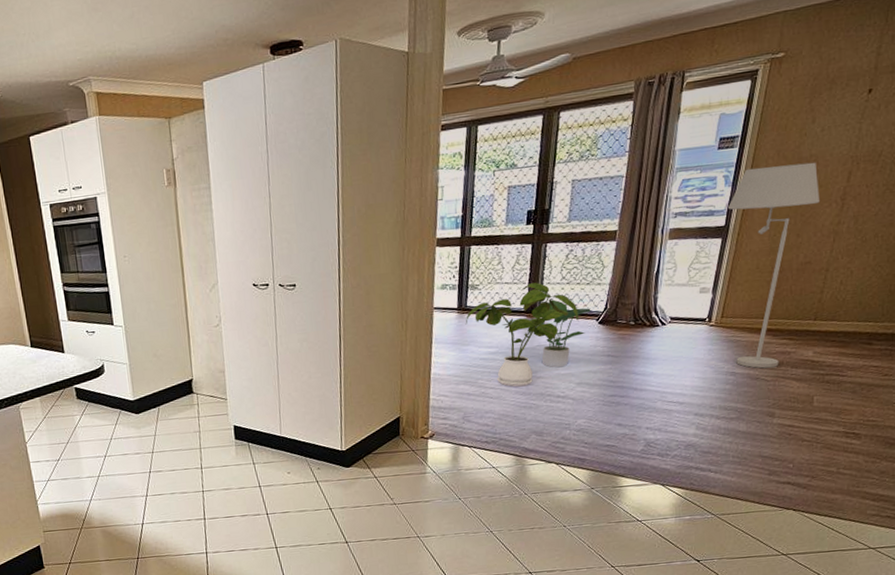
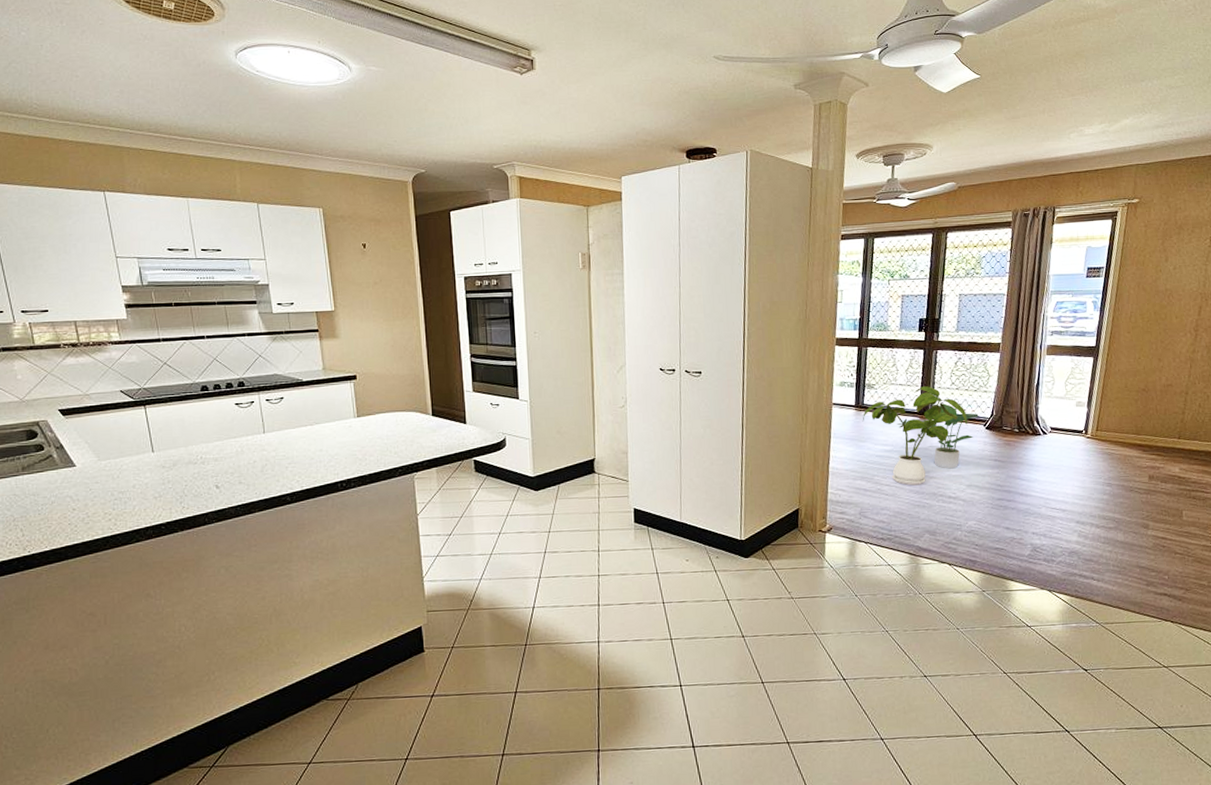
floor lamp: present [728,162,819,369] -> none [1098,295,1176,481]

